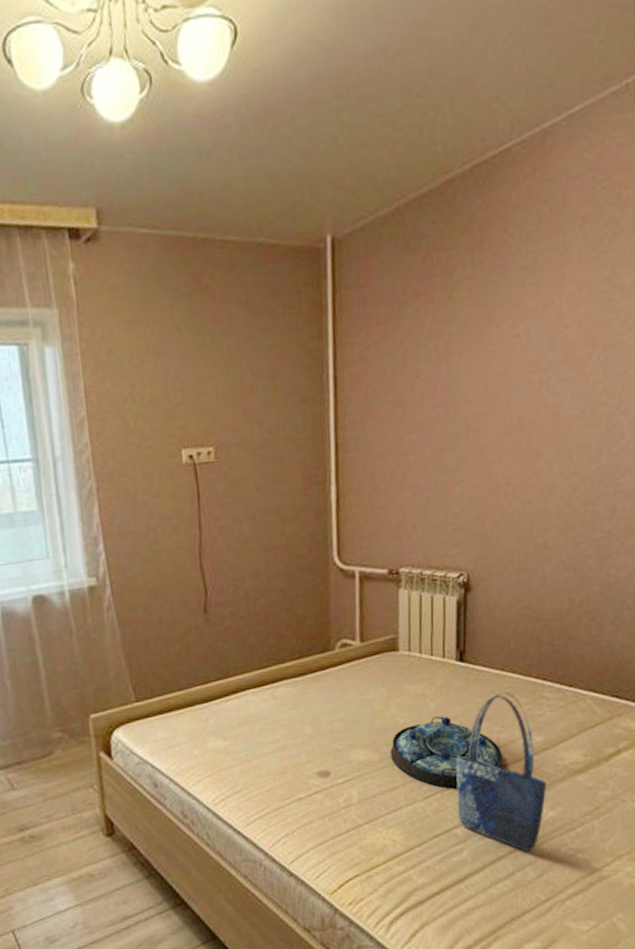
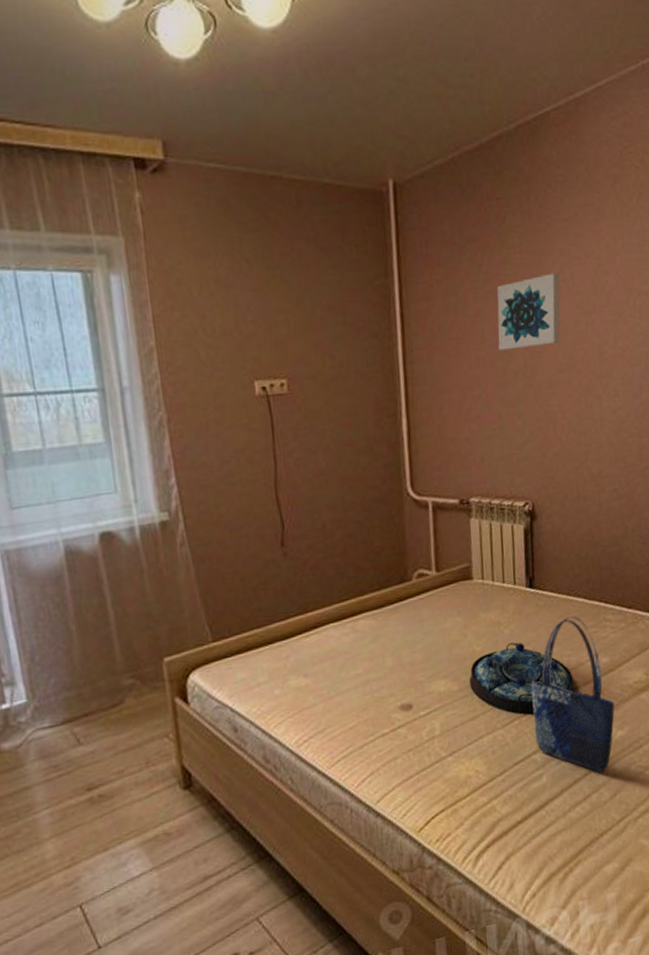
wall art: none [438,327,512,414] -> present [497,273,560,351]

